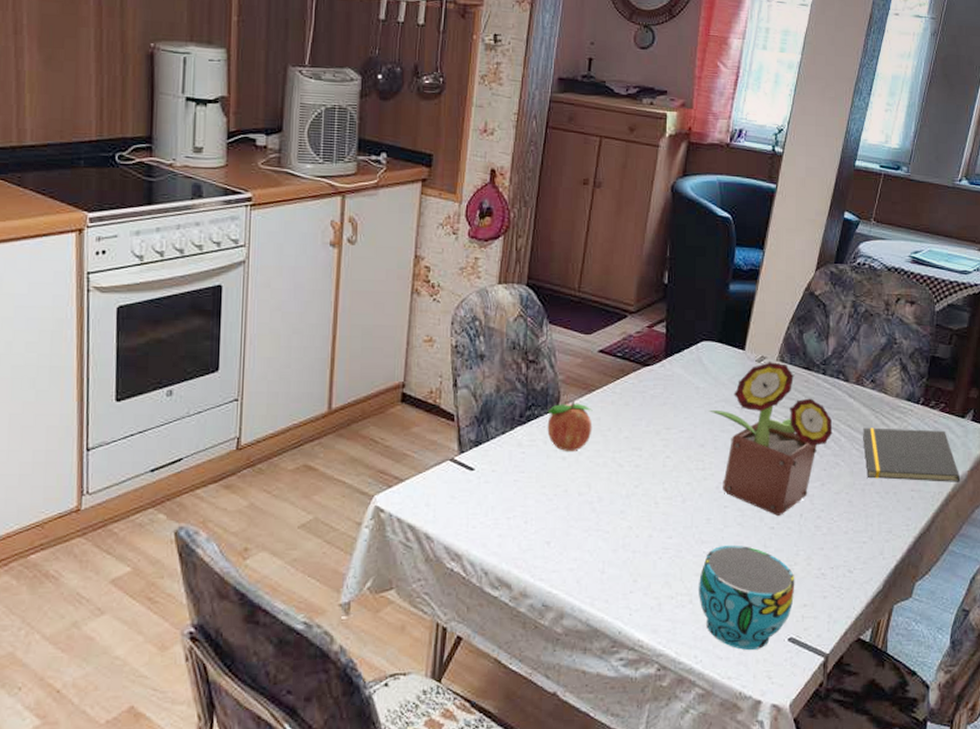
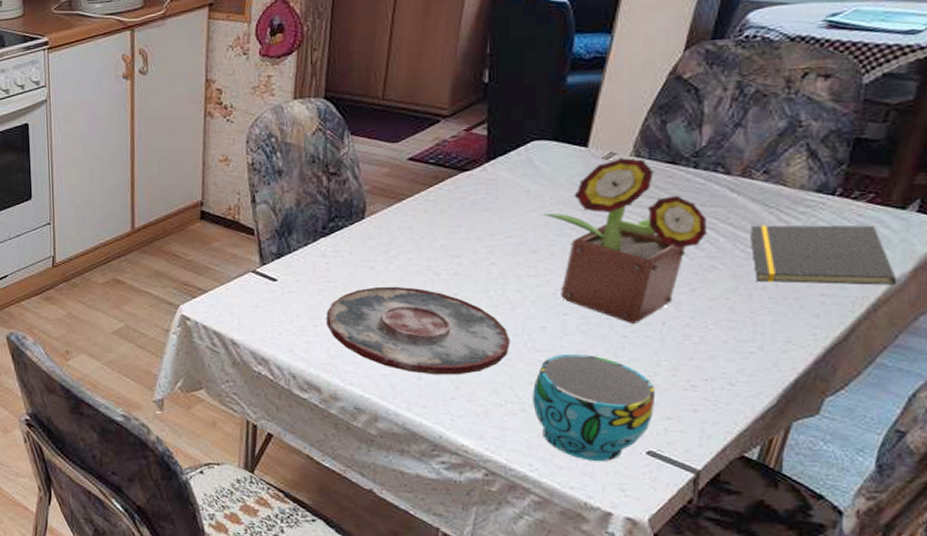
plate: none [520,477,681,569] -> present [326,286,511,375]
fruit: present [547,400,593,452] -> none [352,210,403,262]

